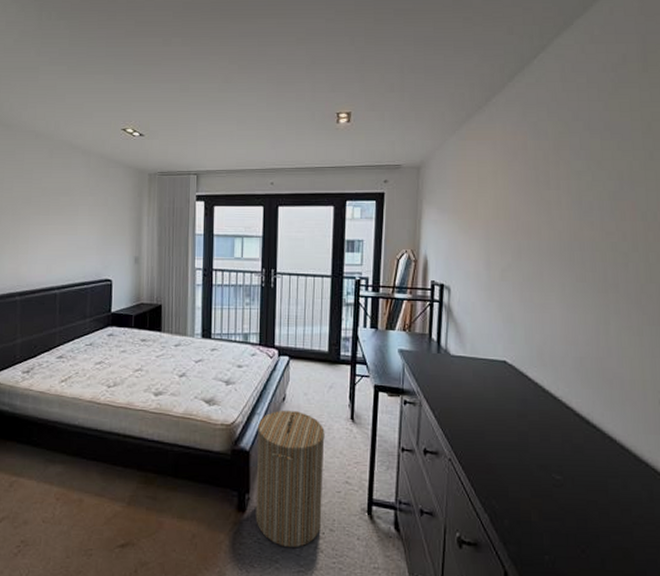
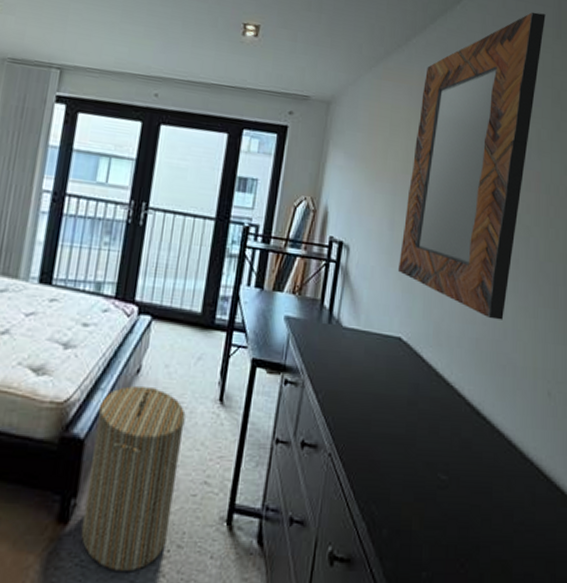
home mirror: none [497,51,629,340] -> present [397,12,546,320]

